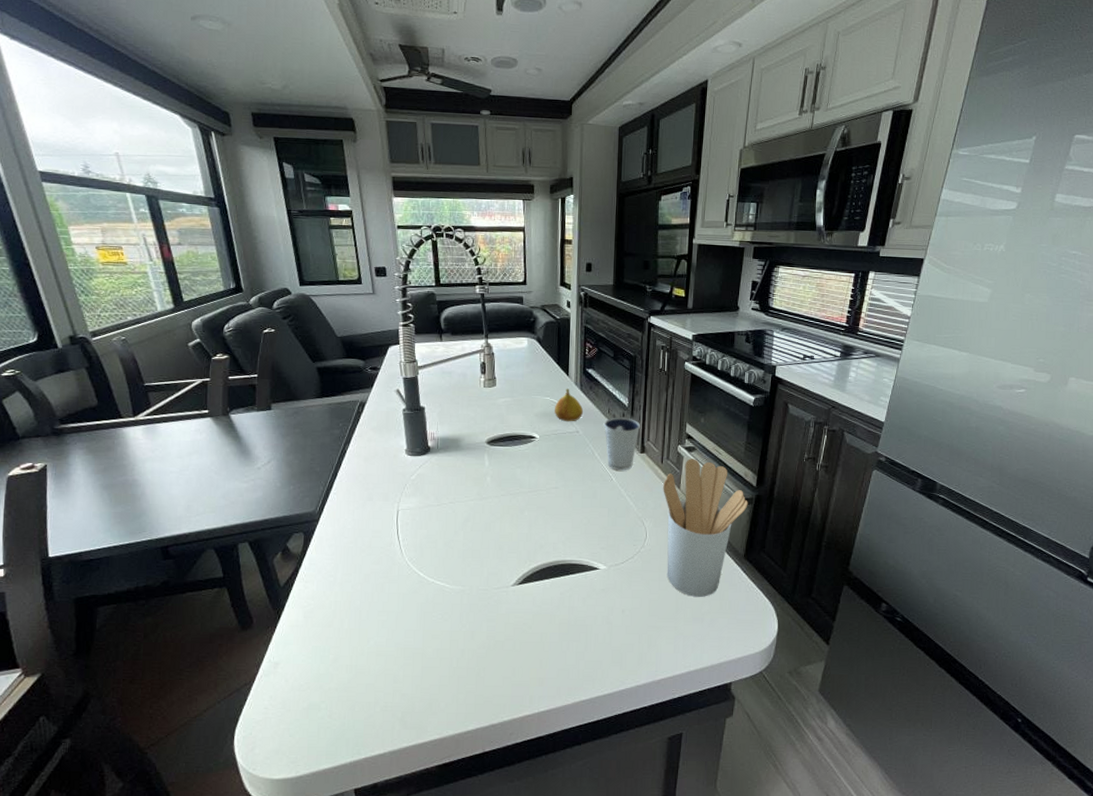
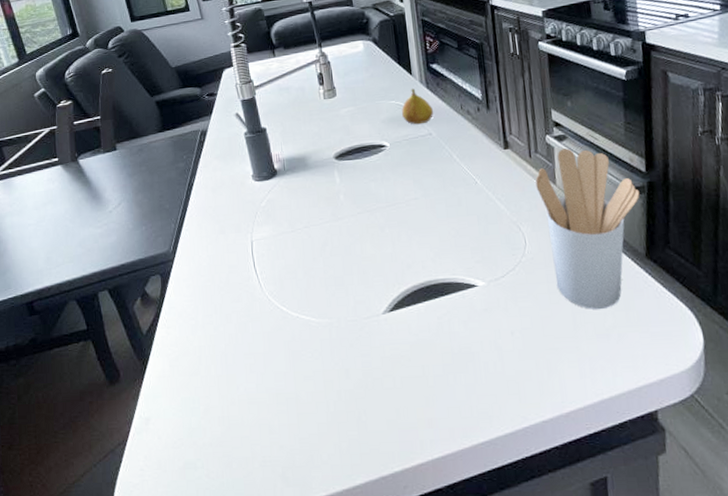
dixie cup: present [603,417,641,471] -> none [457,111,500,172]

